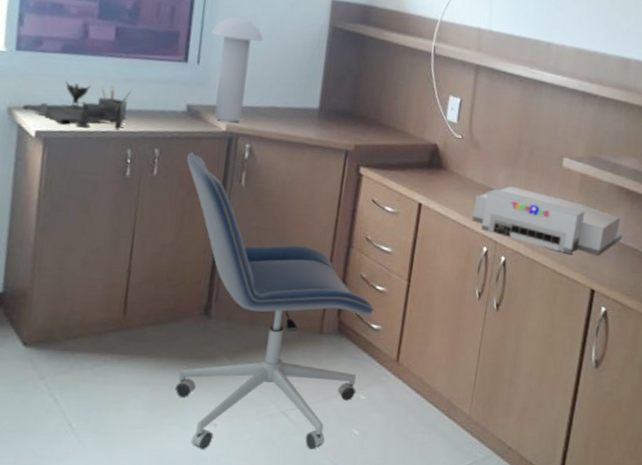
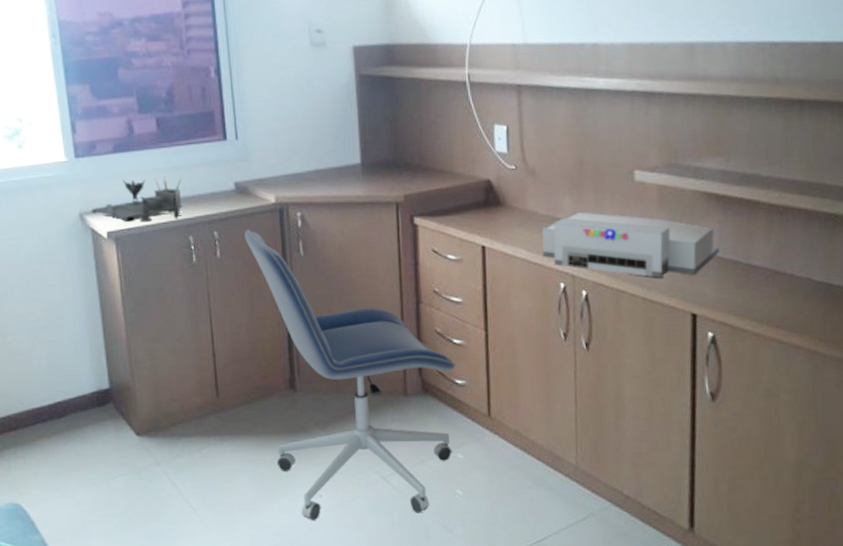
table lamp: present [211,16,264,123] -> none [242,84,294,194]

